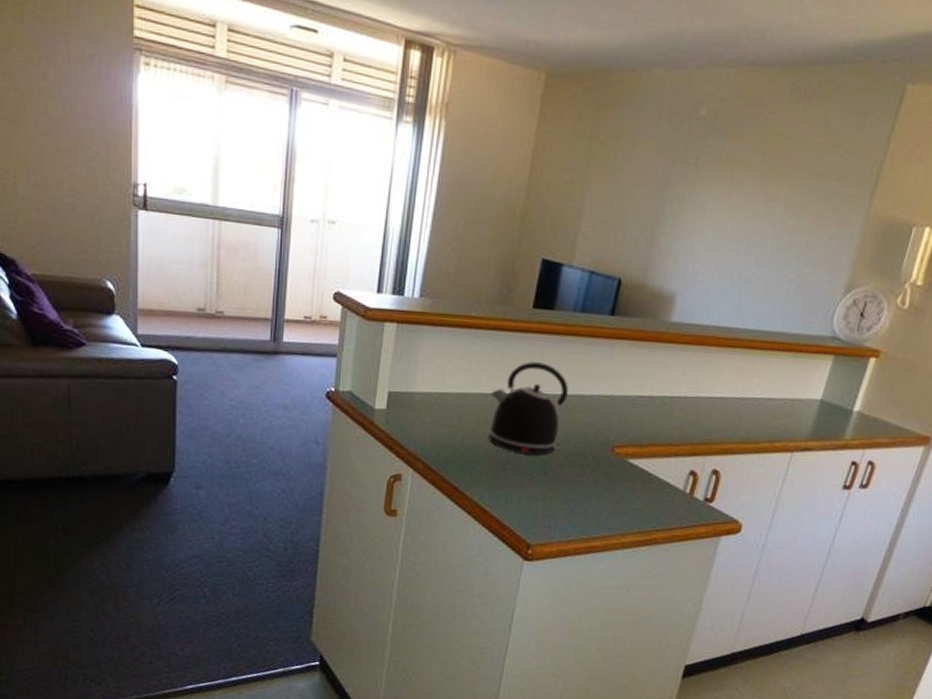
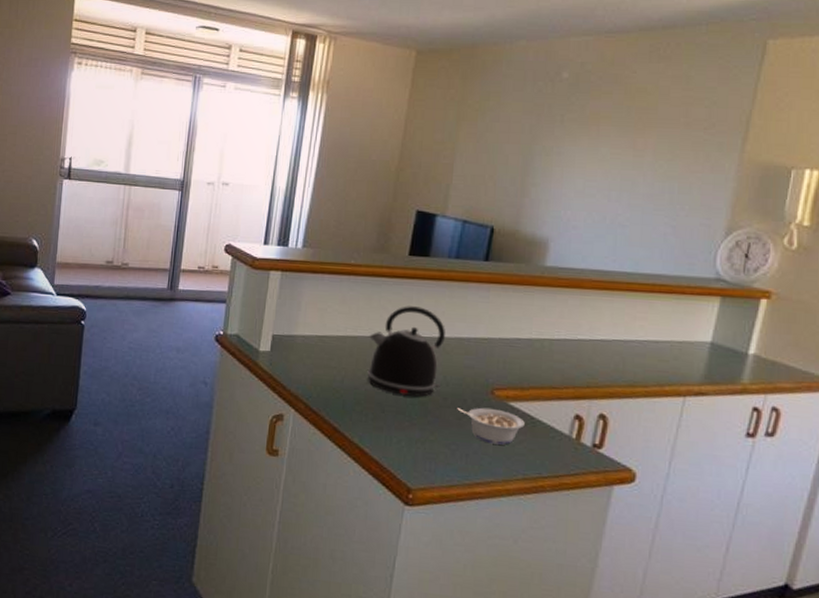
legume: none [577,464,642,501] -> present [457,407,525,445]

